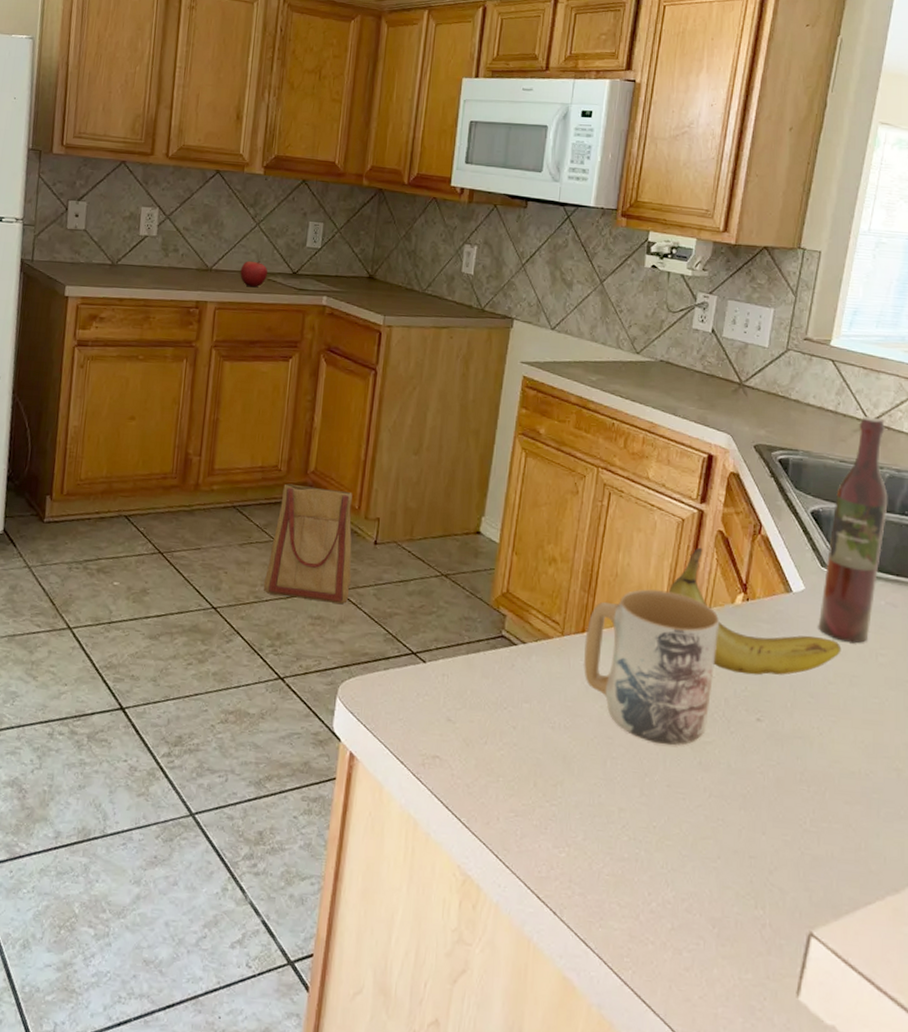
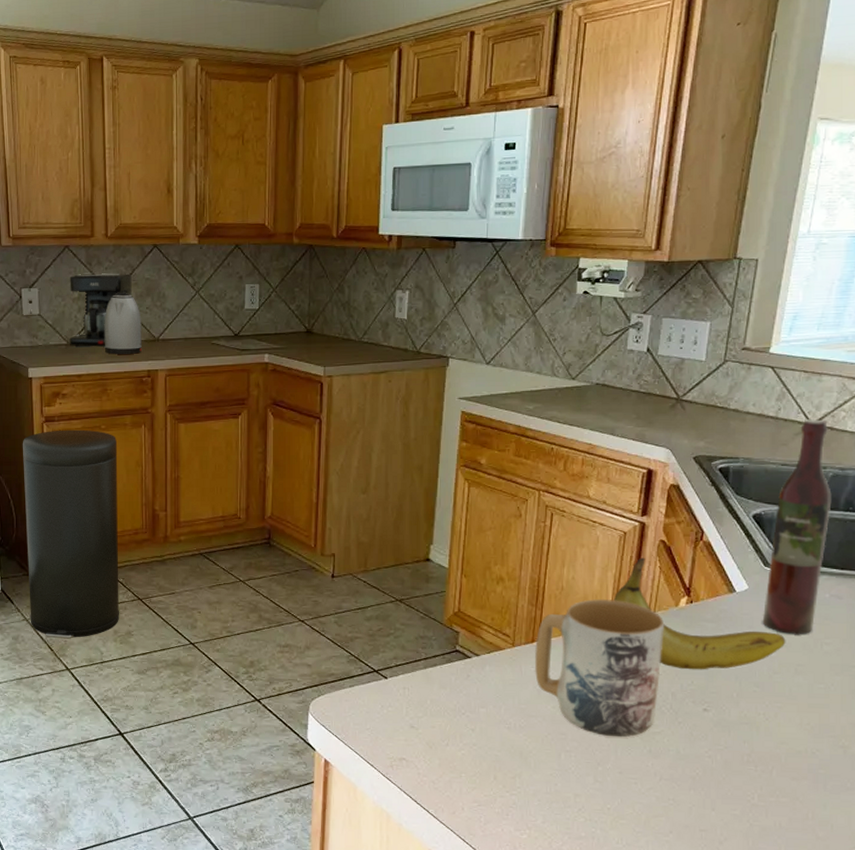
pedal bin: none [33,356,155,593] -> present [22,429,120,639]
coffee maker: none [114,191,190,271] -> present [69,273,133,347]
kettle: none [151,216,196,283] -> present [104,293,142,354]
fruit: present [240,260,268,288] -> none [185,326,212,353]
shopping bag: present [263,483,353,604] -> none [234,529,314,632]

